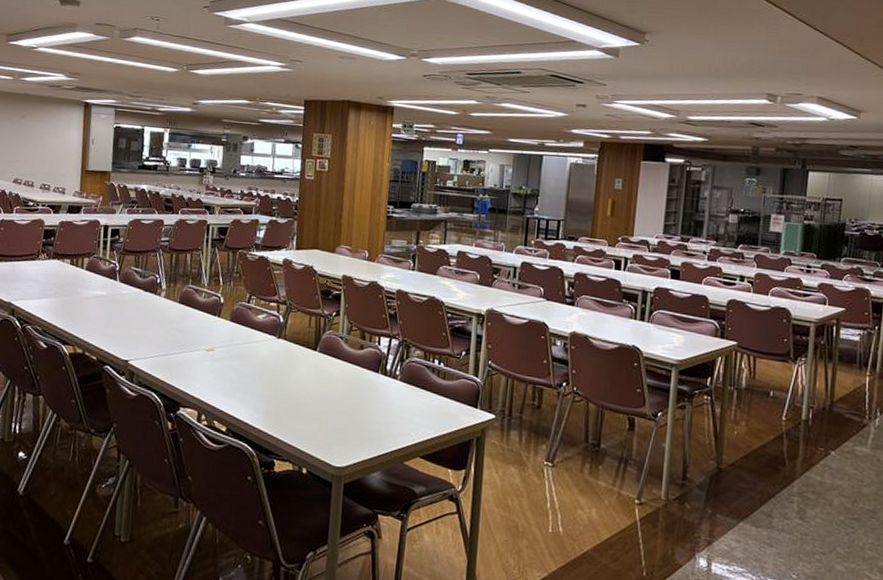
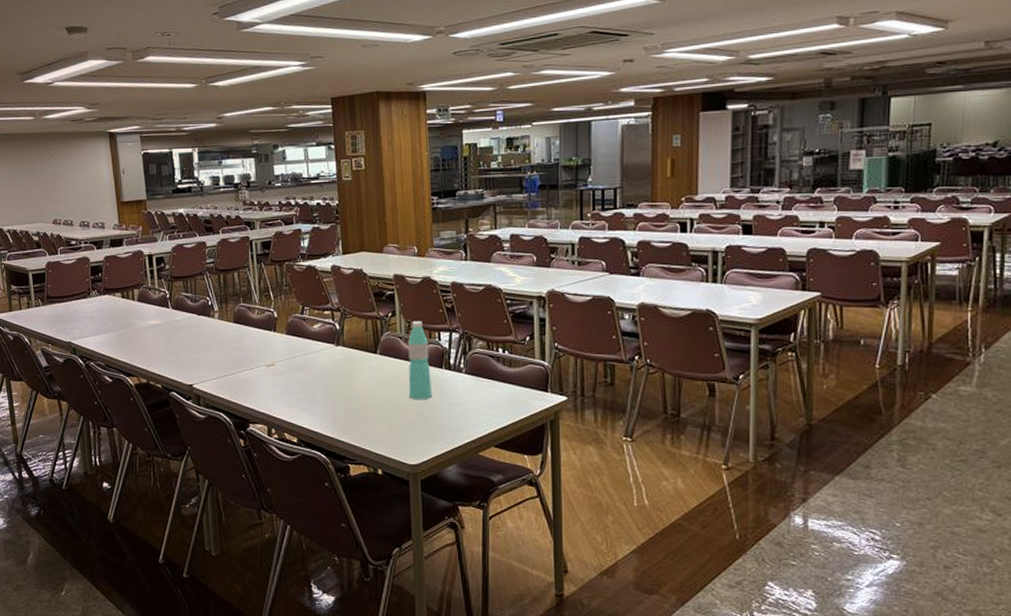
water bottle: none [342,323,368,402] -> present [408,321,433,400]

